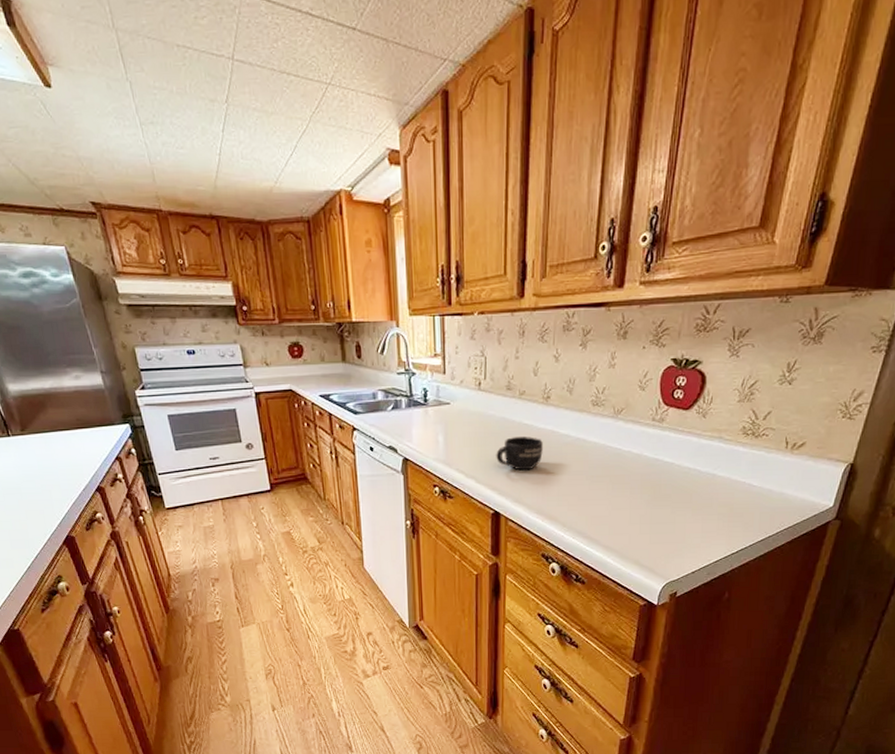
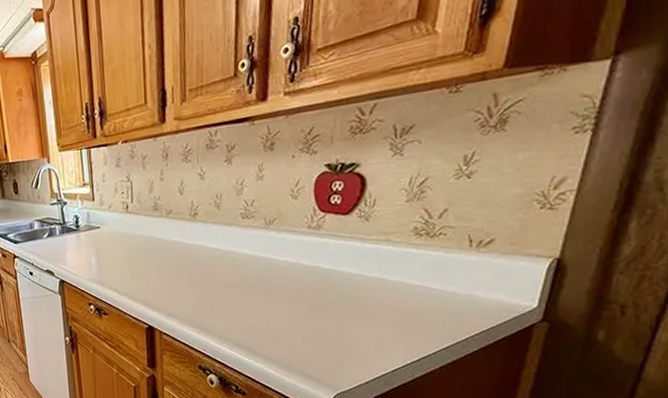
mug: present [496,437,543,471] -> none [147,253,194,286]

